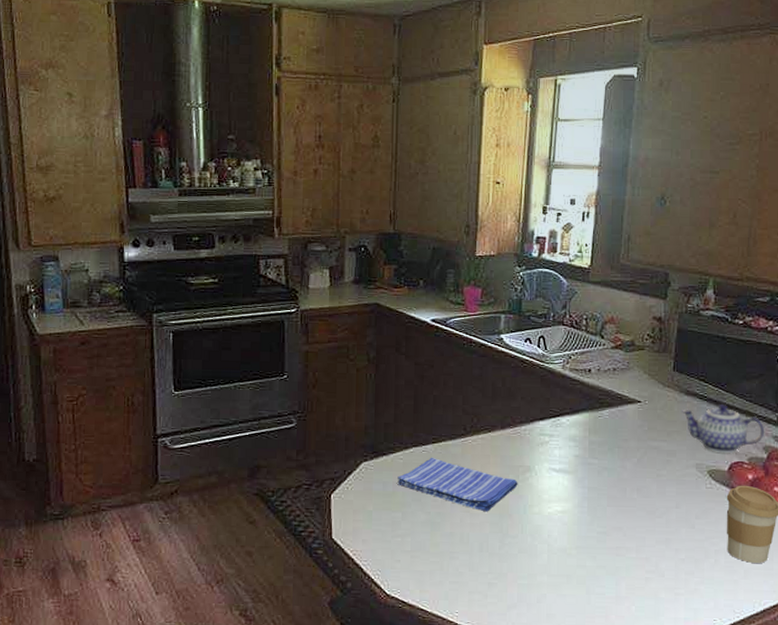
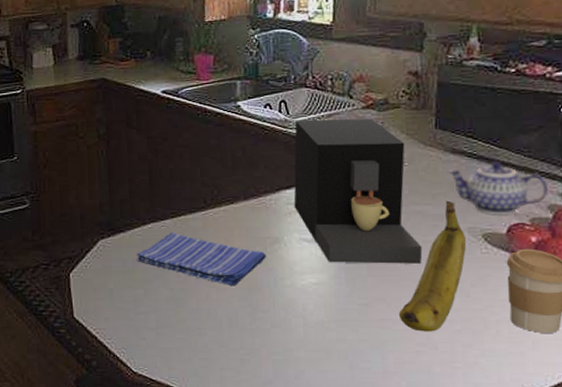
coffee maker: none [546,355,656,496] -> present [294,118,423,264]
banana: none [632,438,693,560] -> present [398,200,466,332]

